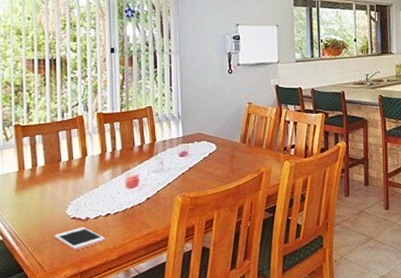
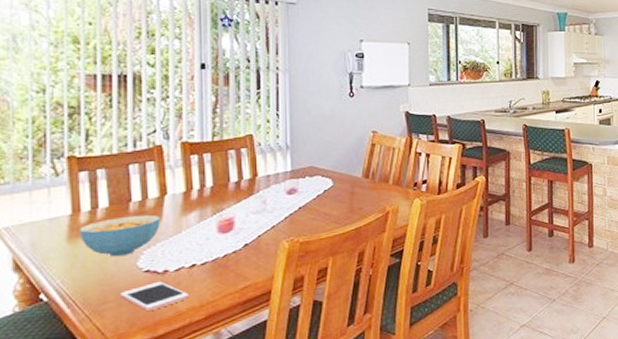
cereal bowl: none [24,172,84,206] -> present [79,214,162,257]

